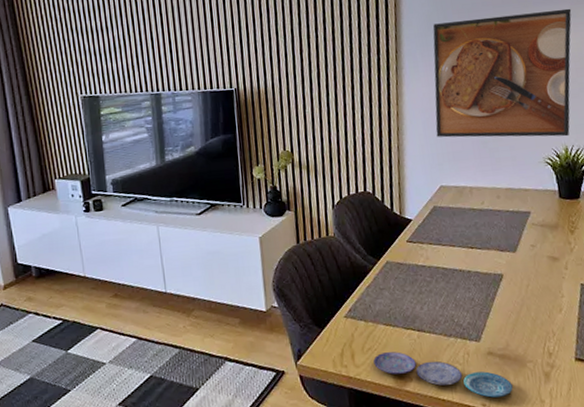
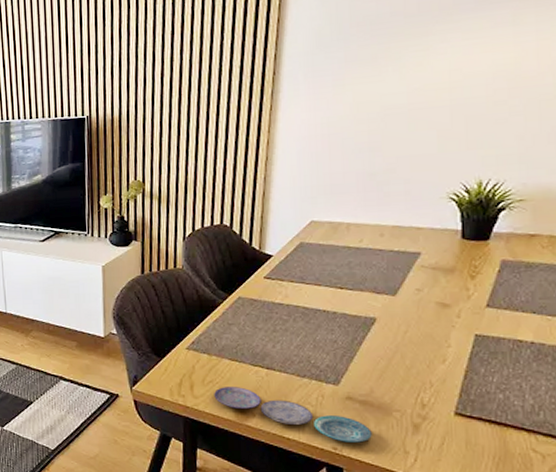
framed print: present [432,8,572,138] -> none [312,14,514,169]

